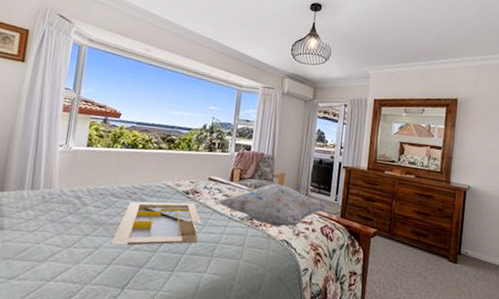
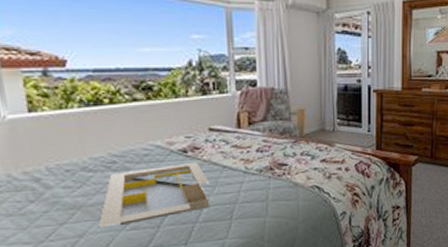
decorative pillow: present [218,184,327,227] -> none [227,122,359,172]

